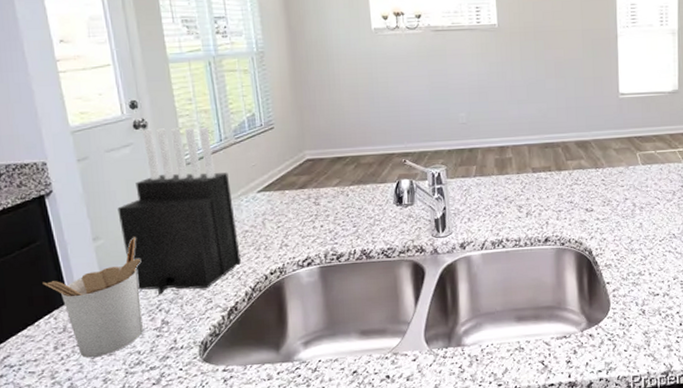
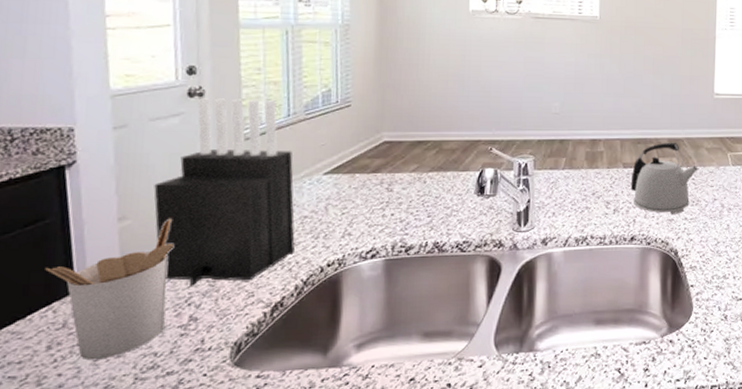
kettle: none [541,144,608,215] -> present [630,142,698,214]

